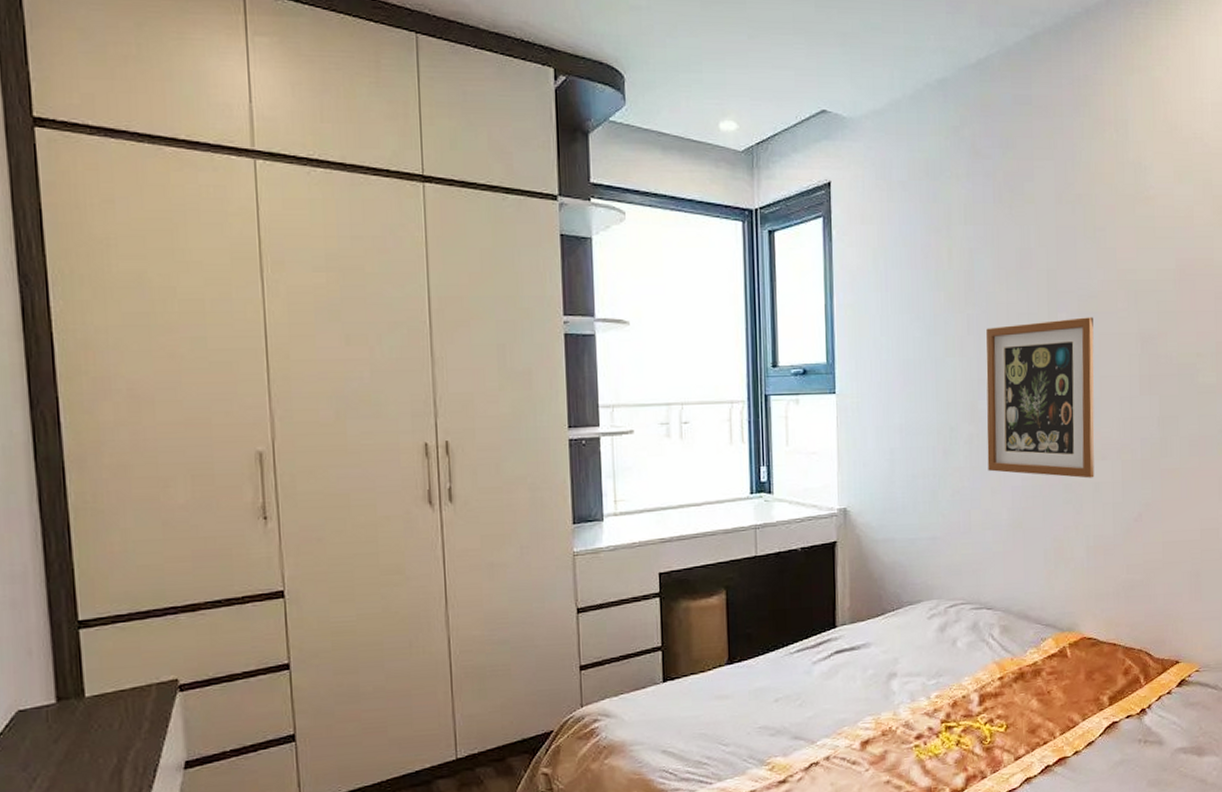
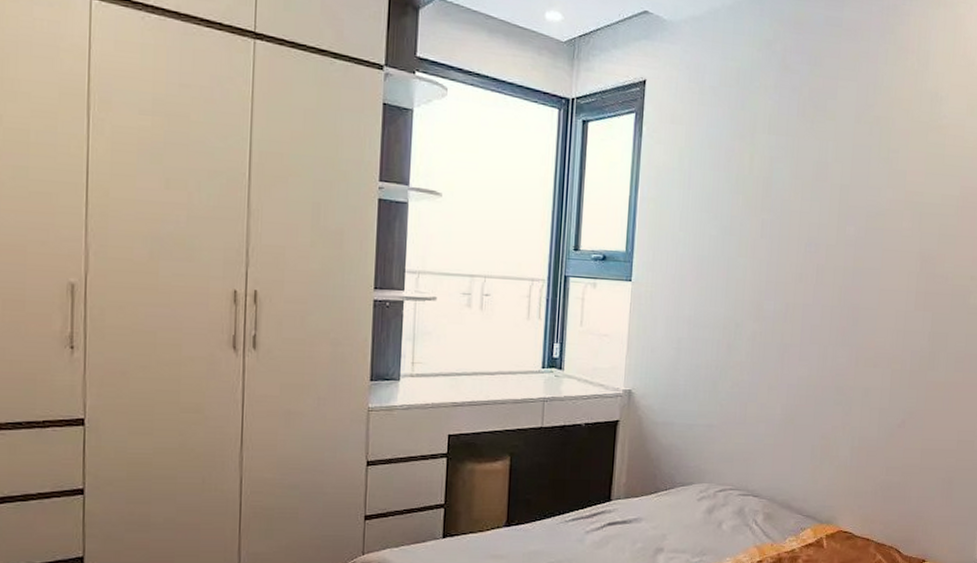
wall art: present [985,317,1095,479] -> none [767,232,879,384]

